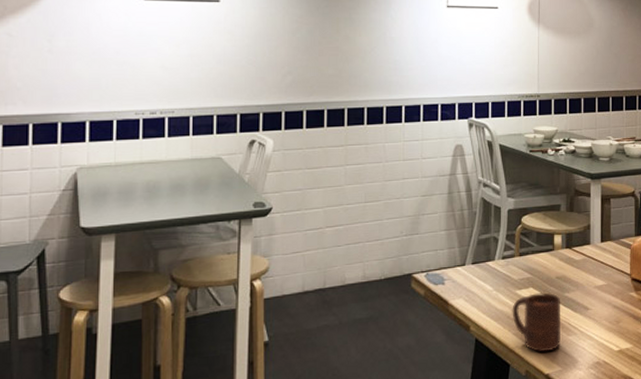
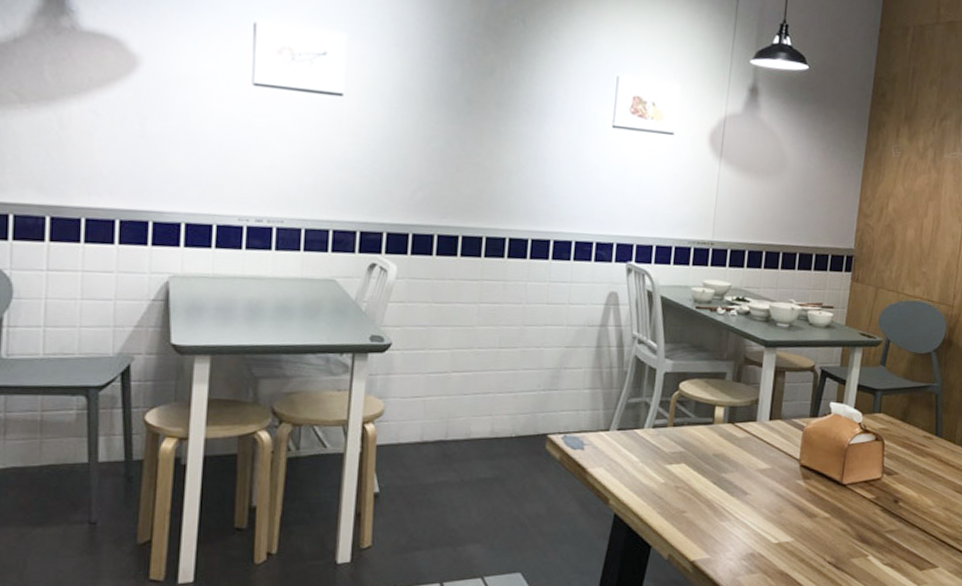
cup: present [512,292,562,353] -> none [658,470,716,537]

